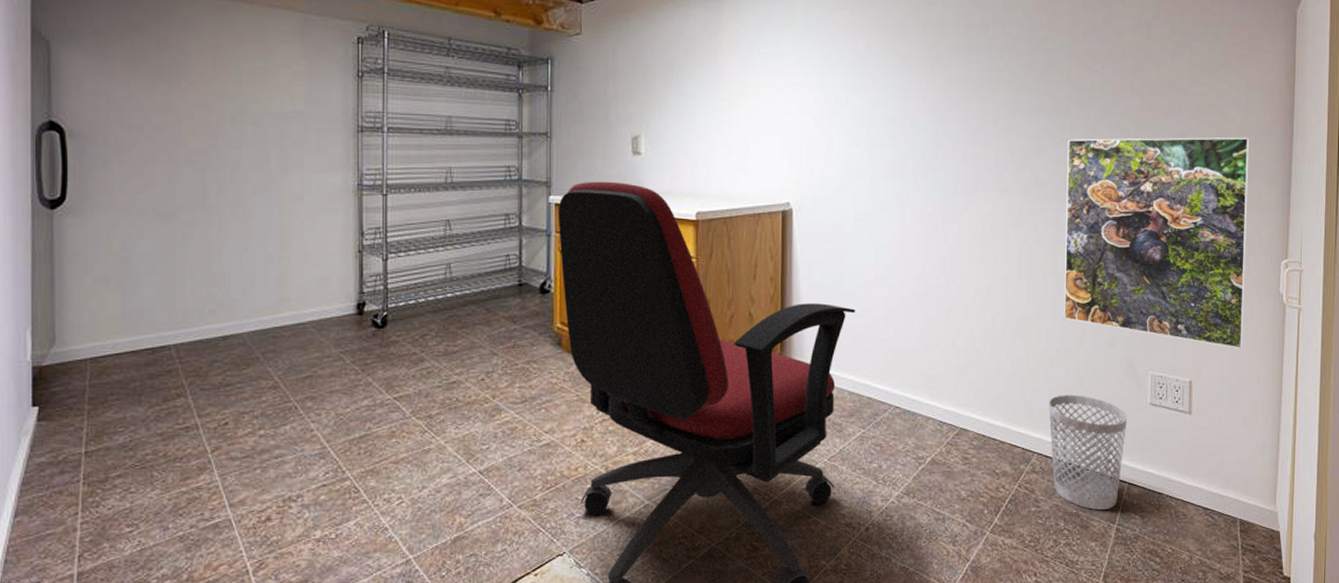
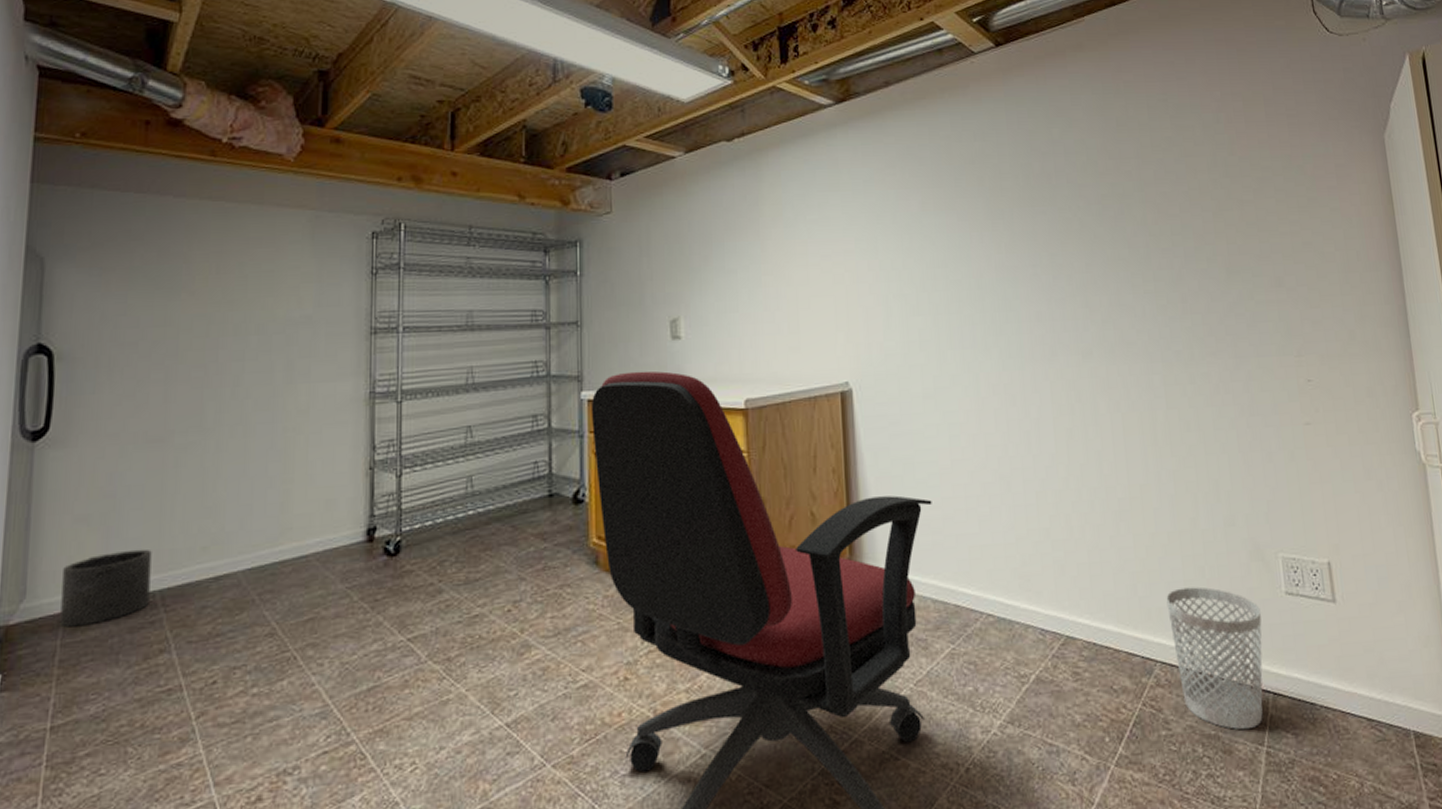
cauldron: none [87,309,166,371] -> present [60,549,152,628]
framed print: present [1063,137,1250,350] -> none [1152,276,1384,521]

